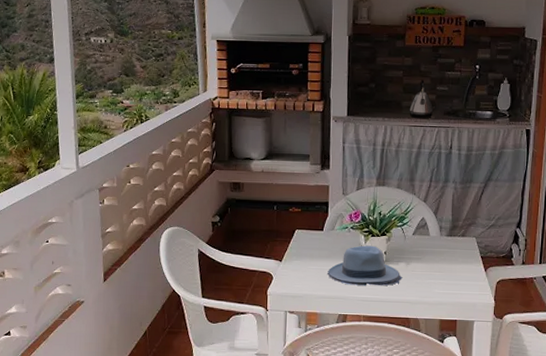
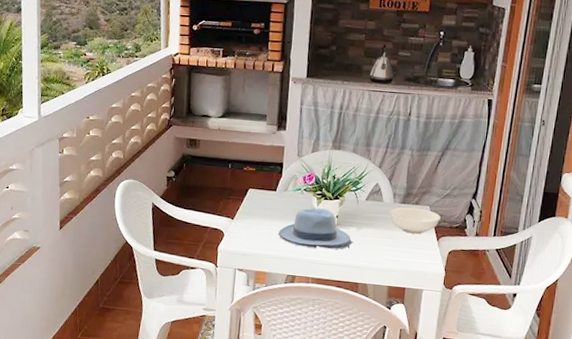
bowl: none [436,239,487,266] -> present [389,207,440,234]

